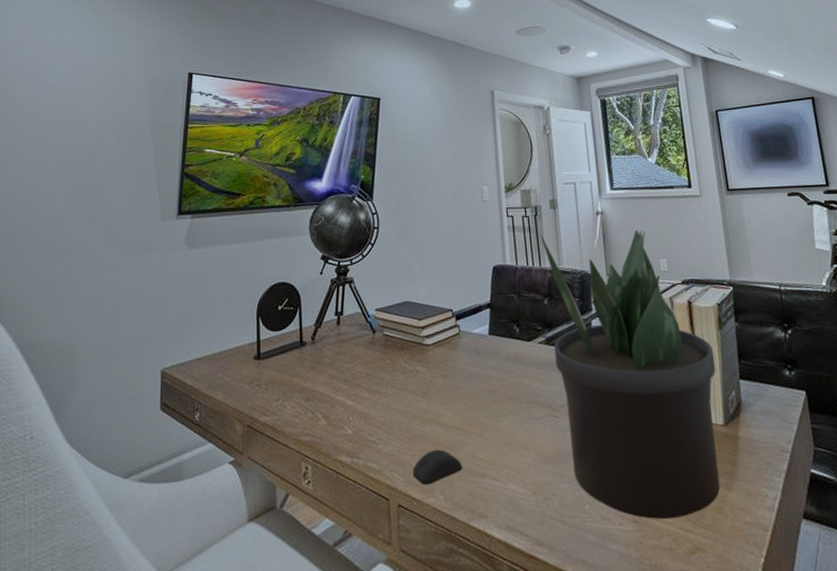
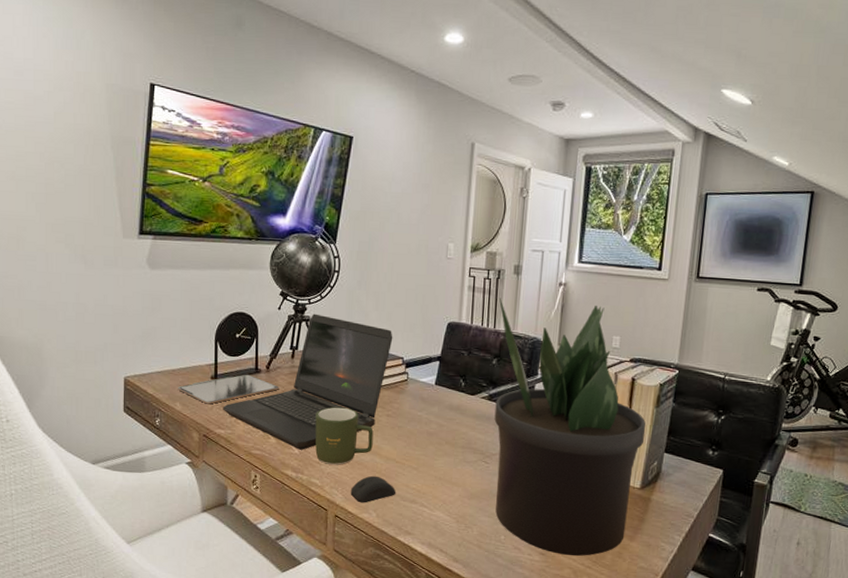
tablet: none [218,349,327,389] -> present [177,374,279,405]
laptop computer: none [267,274,440,429] -> present [223,313,393,450]
mug: none [367,373,432,443] -> present [315,407,374,465]

